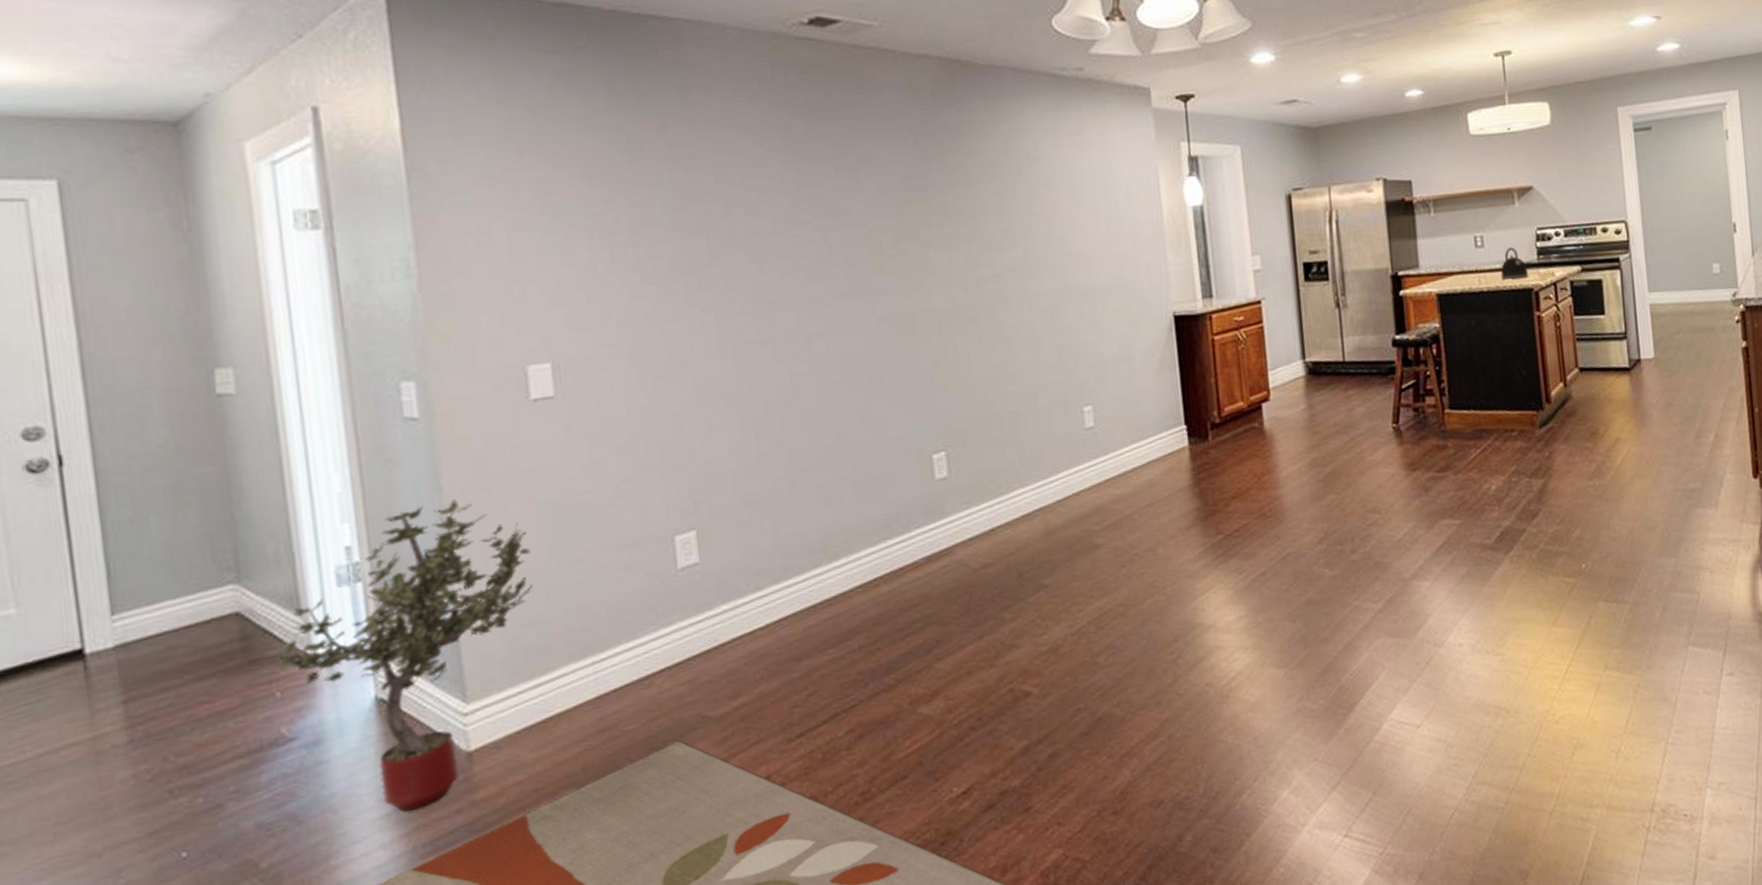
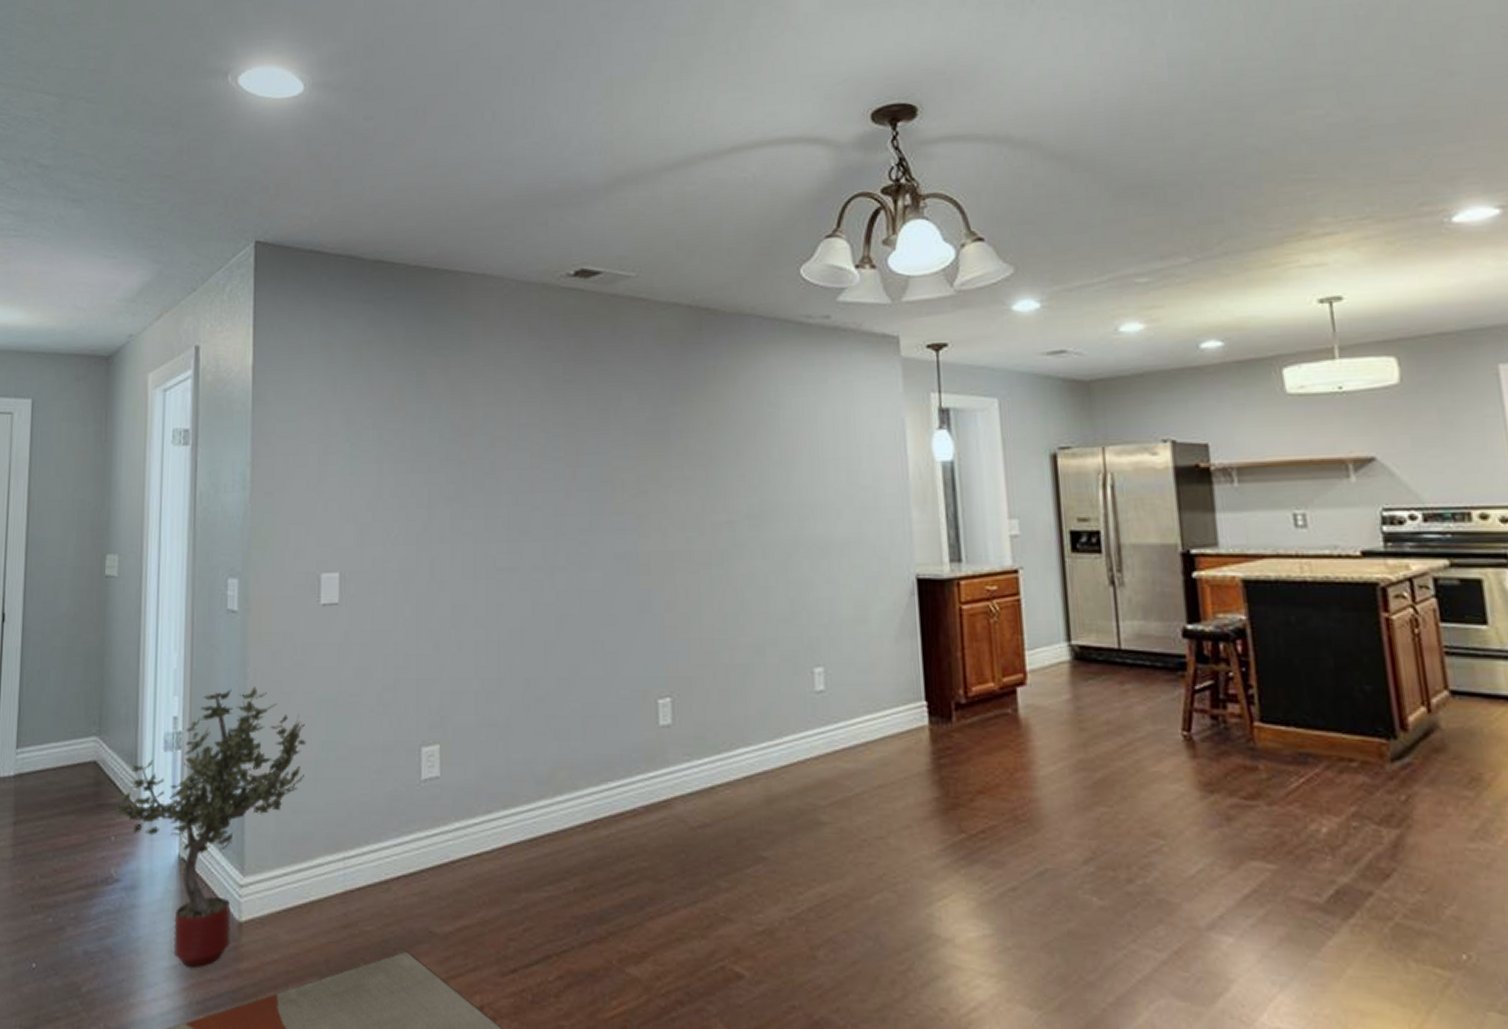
kettle: present [1501,248,1529,281] -> none [1331,531,1373,570]

